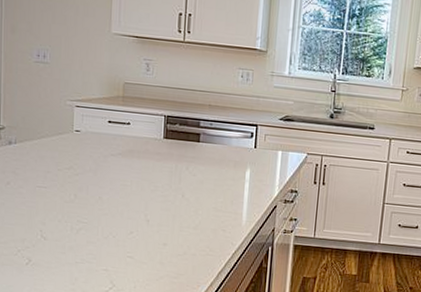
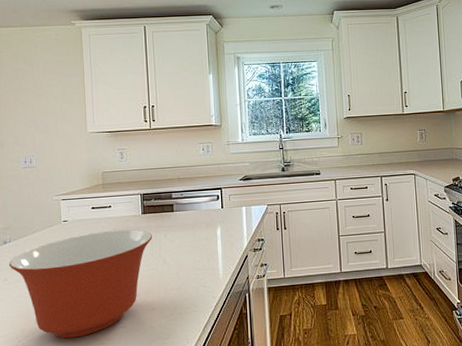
mixing bowl: none [13,149,173,259] -> present [9,229,153,339]

